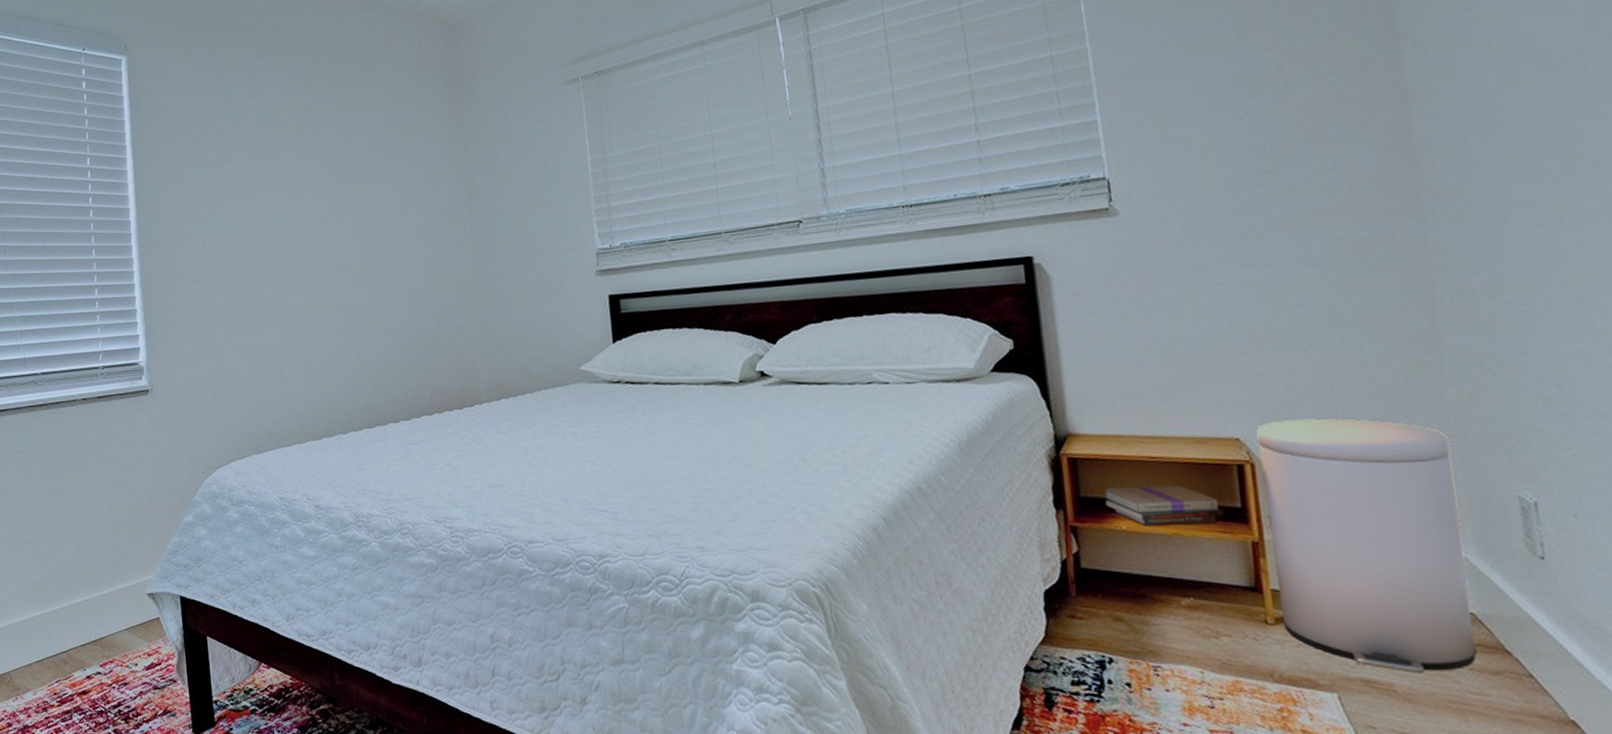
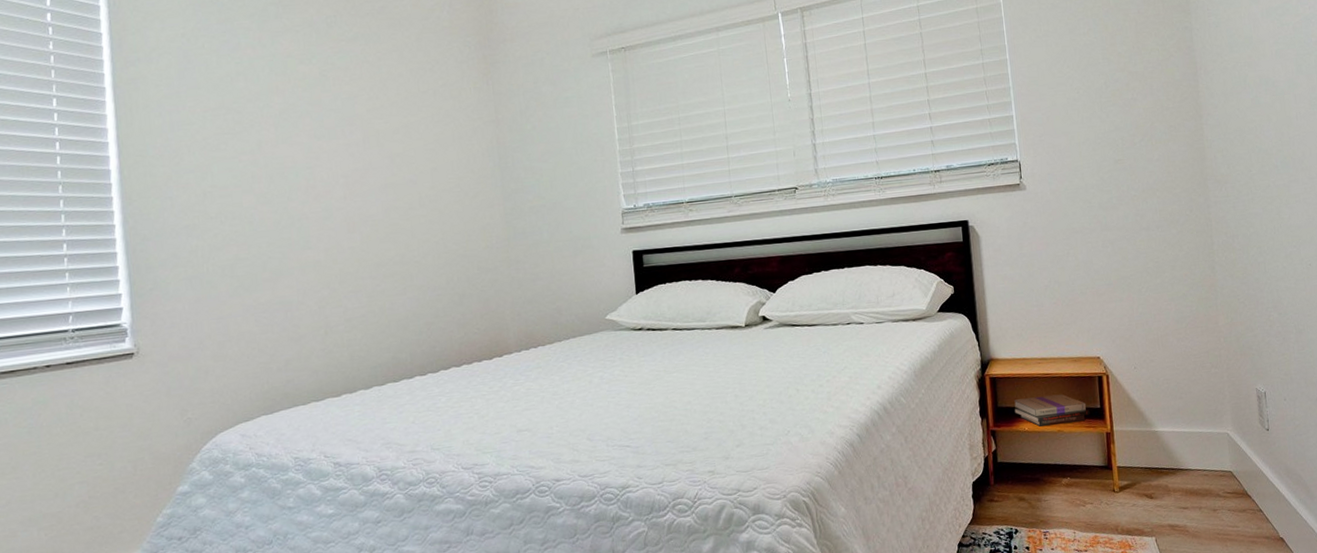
pedal bin: present [1257,419,1478,675] -> none [1110,340,1233,518]

